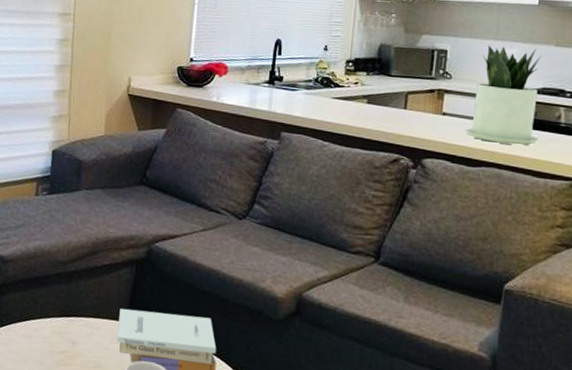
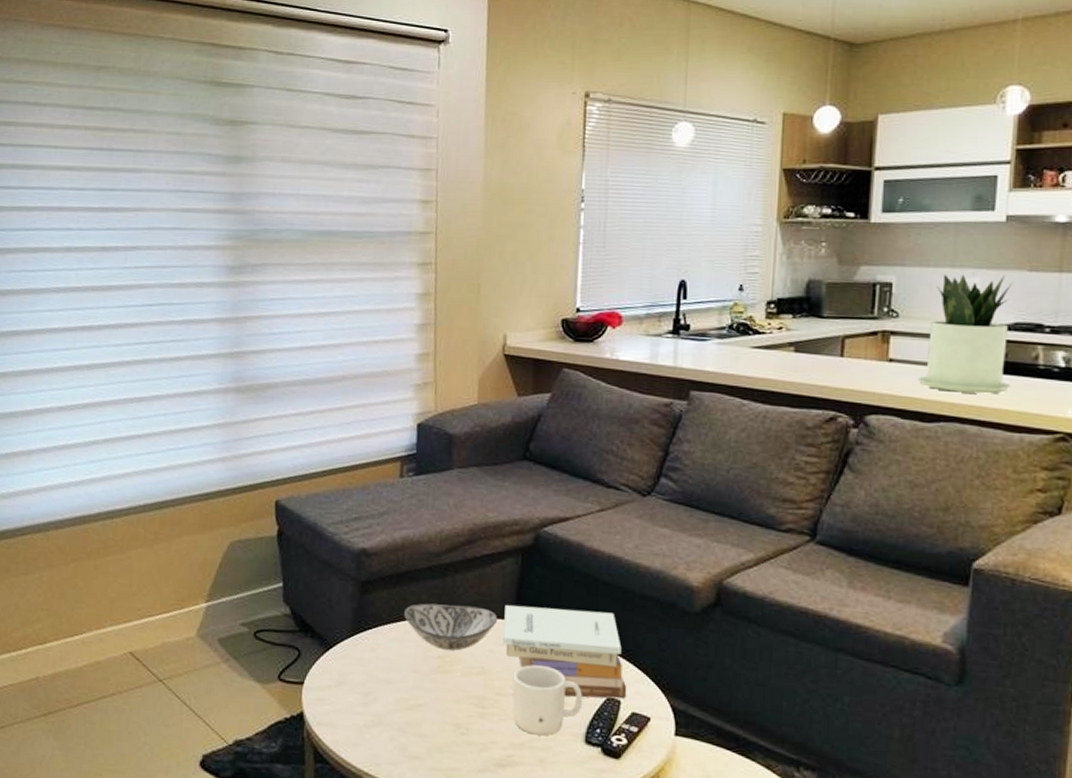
decorative bowl: none [33,305,114,347] -> present [404,603,498,651]

